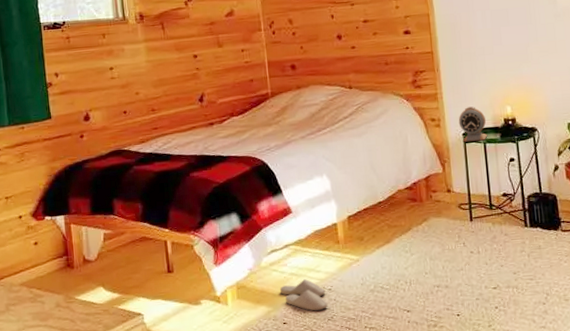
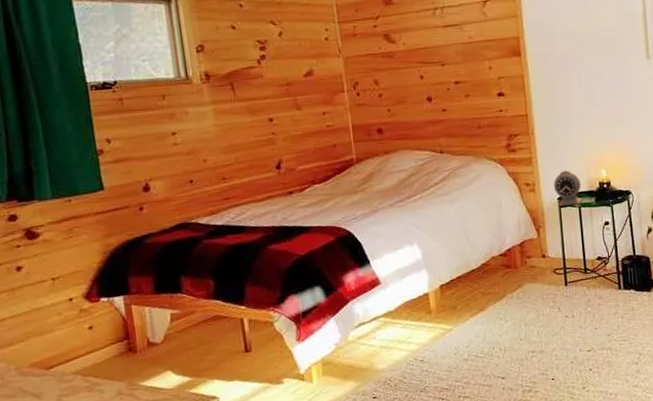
slippers: present [279,279,328,311] -> none [368,351,420,384]

